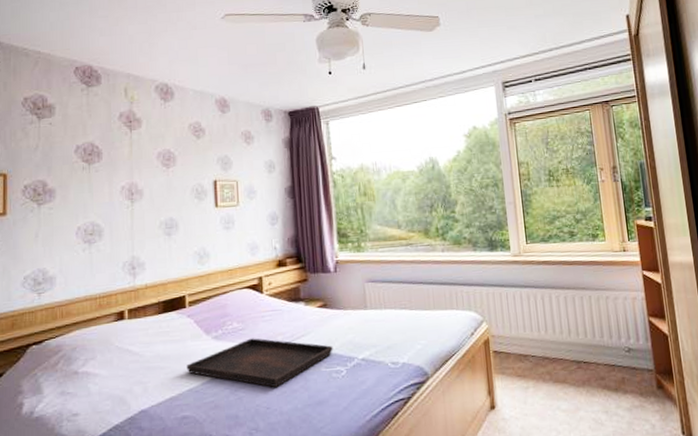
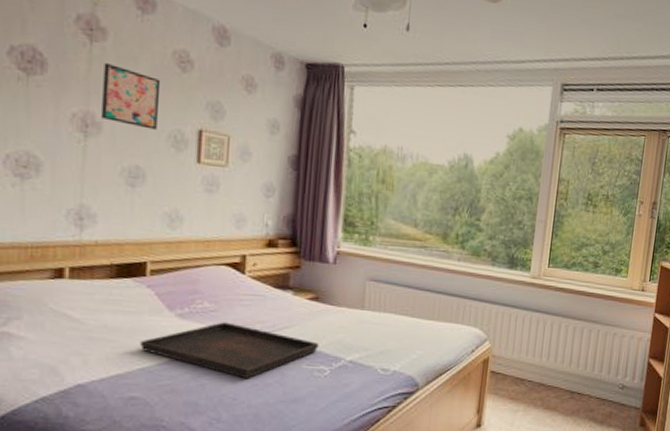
wall art: none [141,143,183,188] -> present [102,62,161,130]

